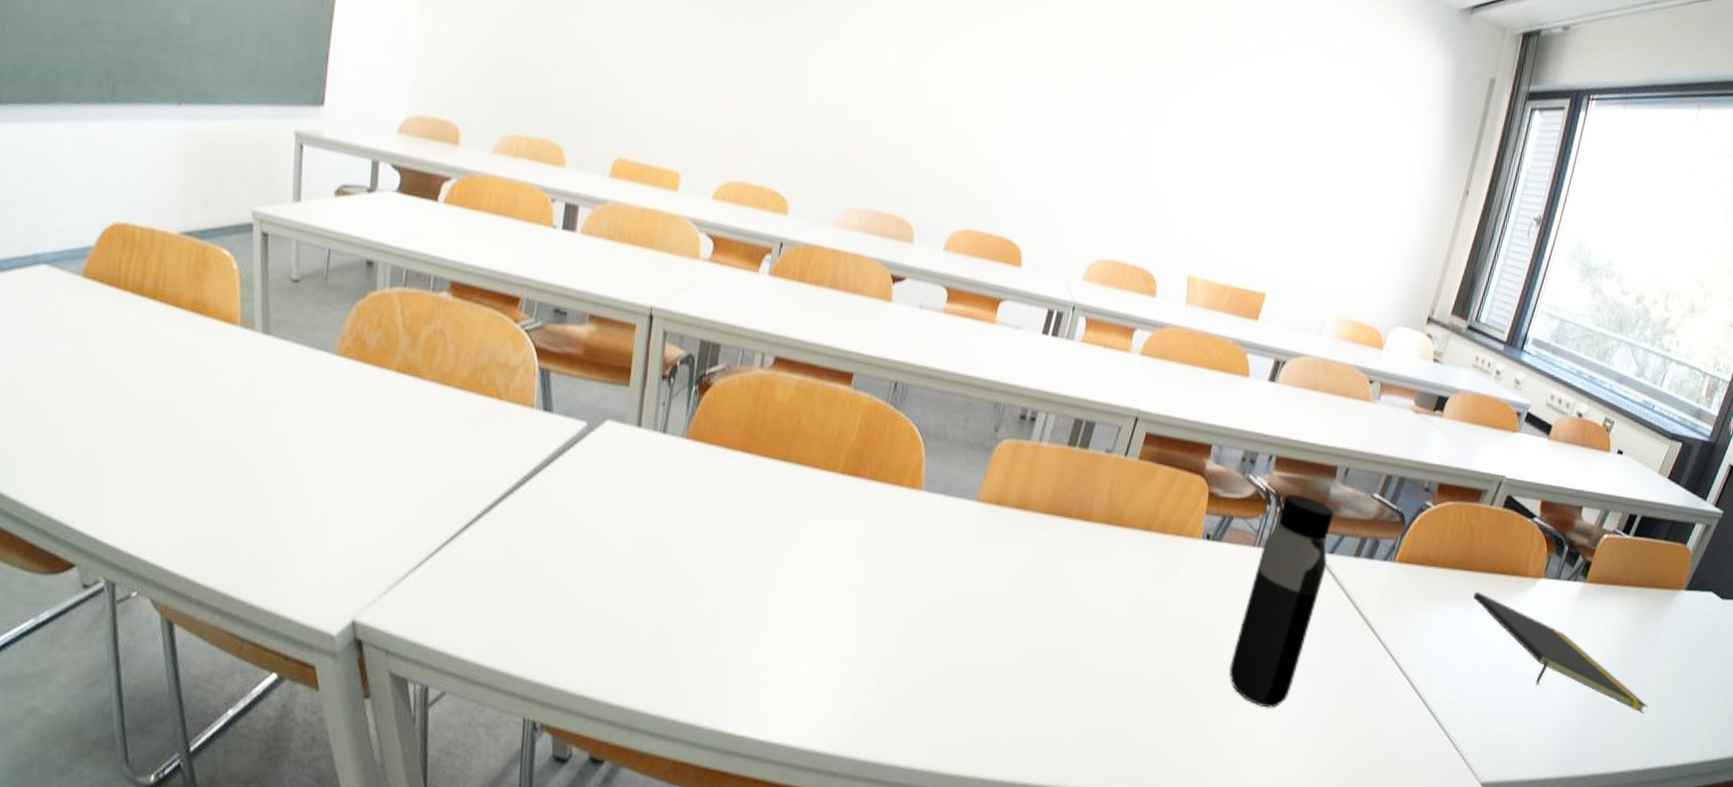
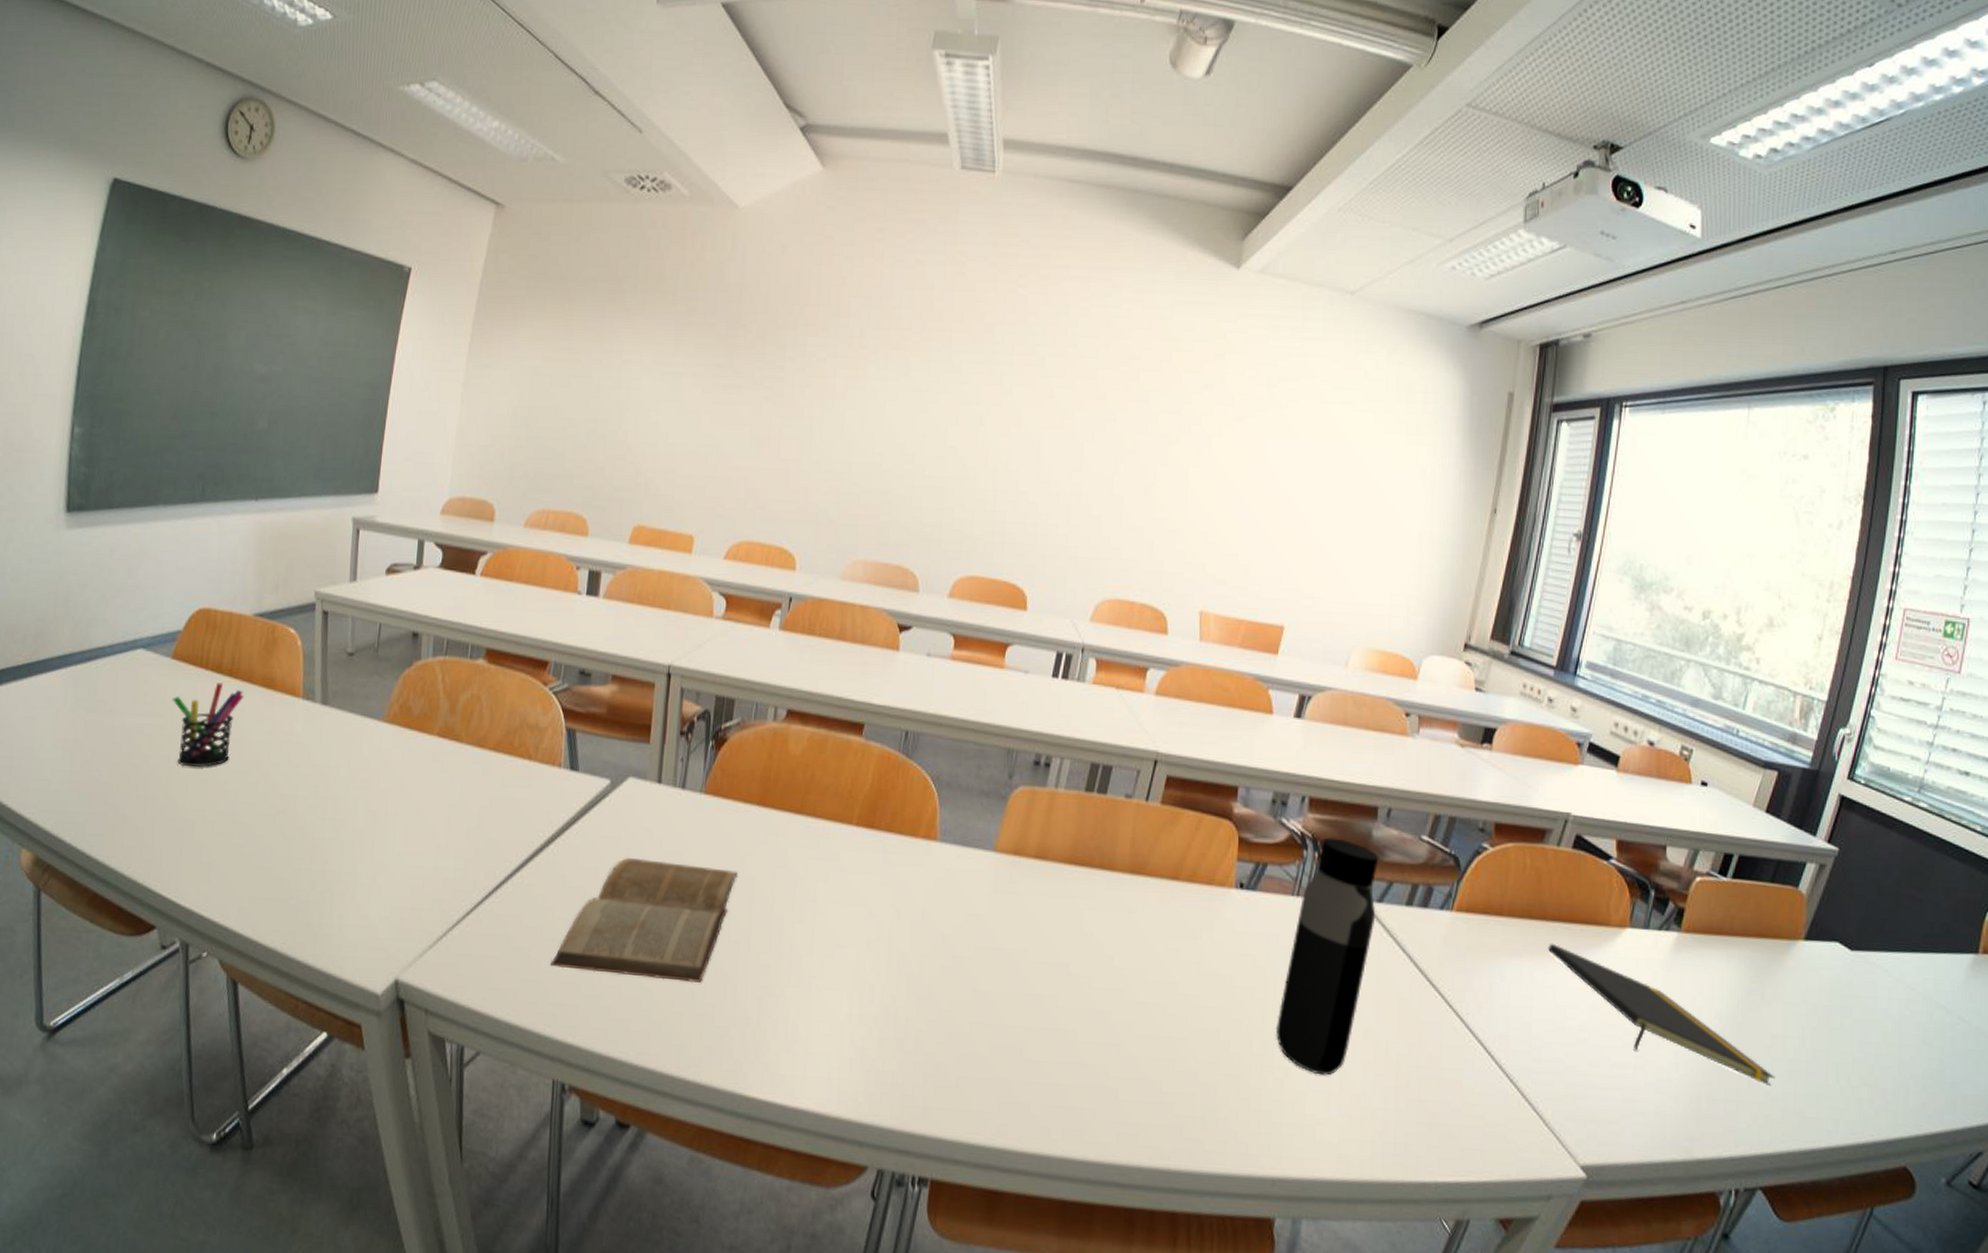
pen holder: none [84,305,171,397] -> present [172,682,244,767]
book: none [521,500,719,625] -> present [550,857,738,983]

